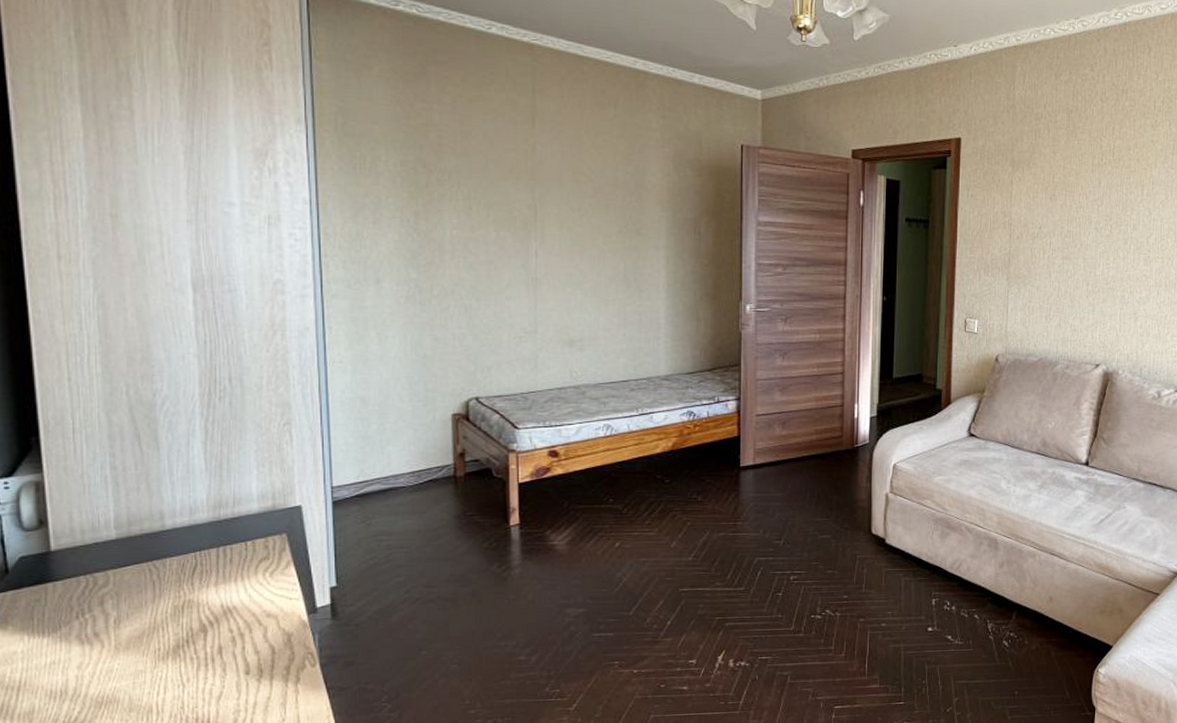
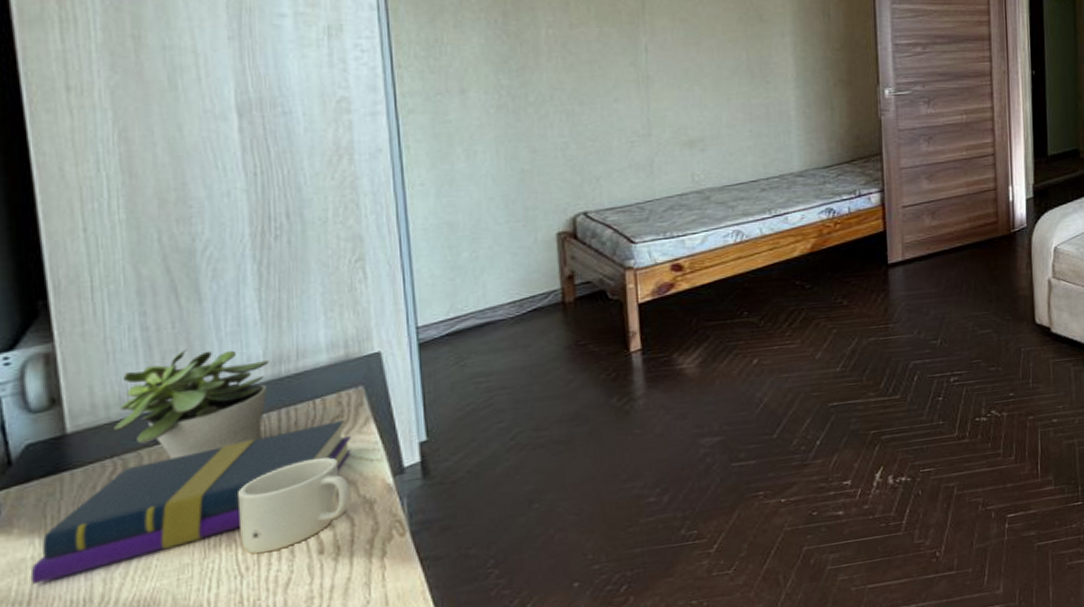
book: none [20,561,276,674] -> present [30,419,352,584]
potted plant: none [87,489,211,581] -> present [114,350,268,460]
mug: none [182,592,273,669] -> present [236,457,352,554]

